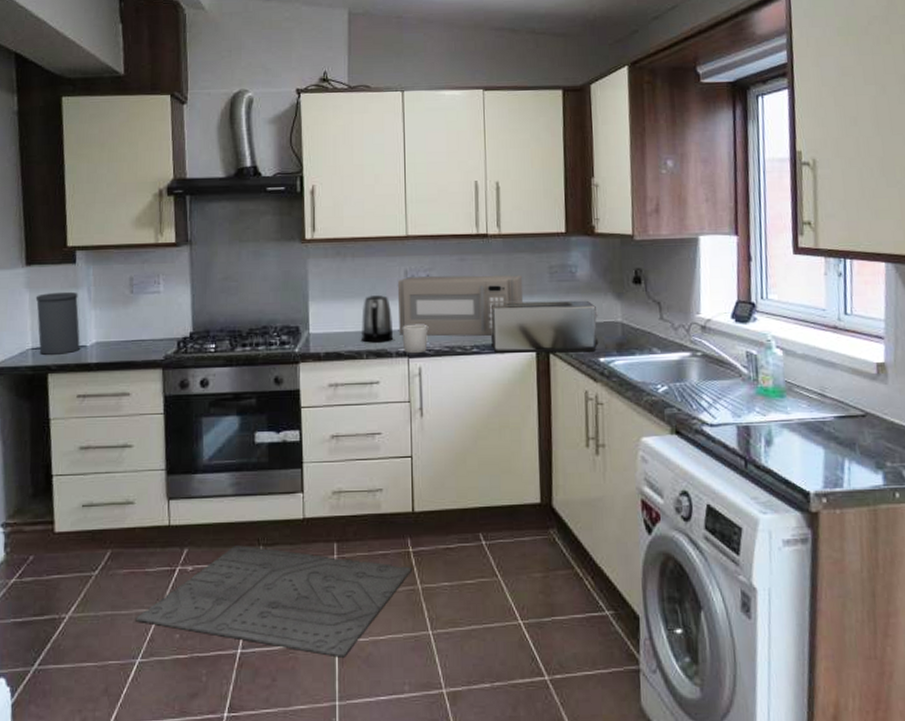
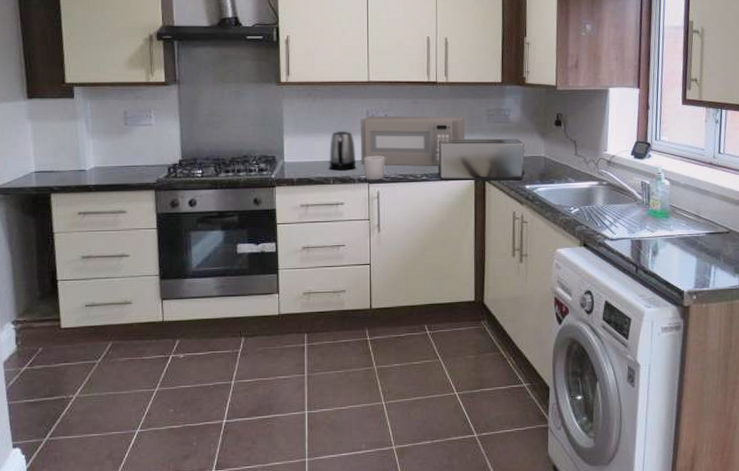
canister: present [35,291,80,355] -> none [37,122,80,177]
floor mat: present [135,544,412,658] -> none [135,336,369,424]

